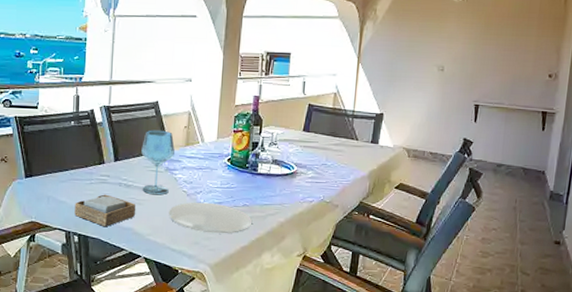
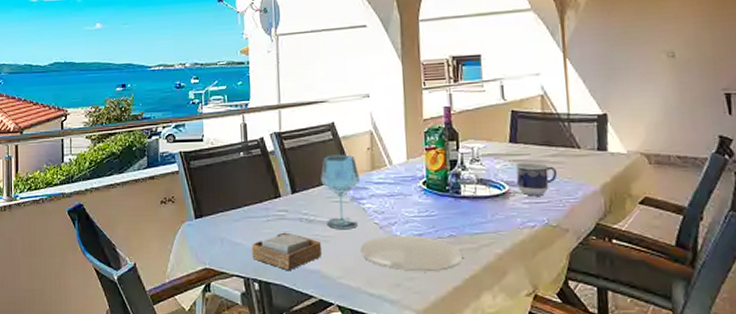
cup: none [304,148,337,177] -> present [516,162,558,196]

